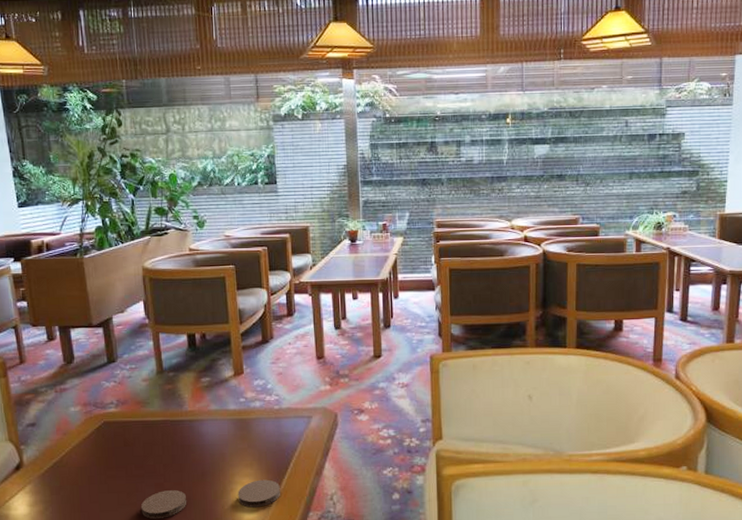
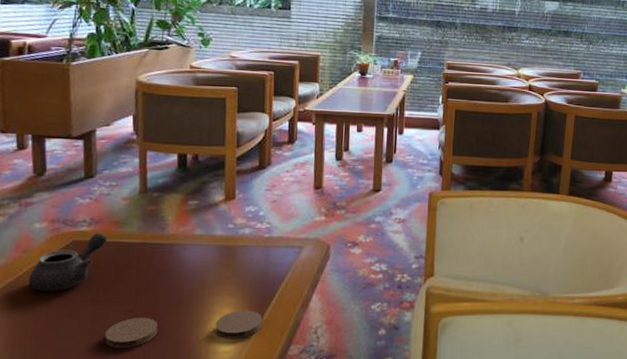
teapot: none [71,413,133,470] -> present [29,232,107,292]

